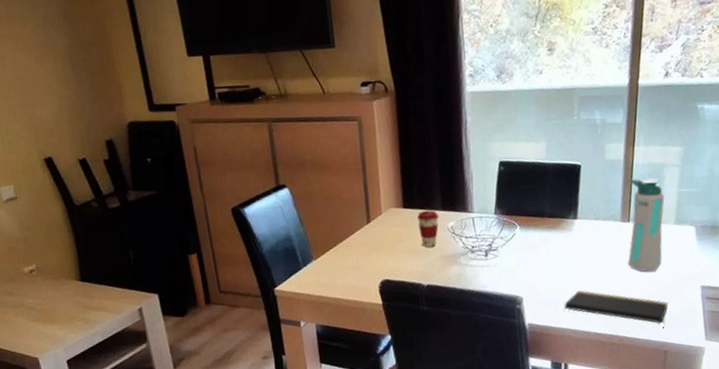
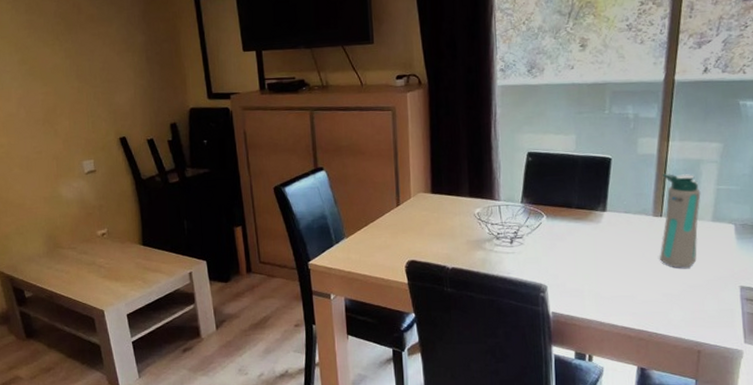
coffee cup: present [417,210,439,248] -> none [445,196,466,232]
notepad: present [564,290,668,329] -> none [590,282,703,327]

